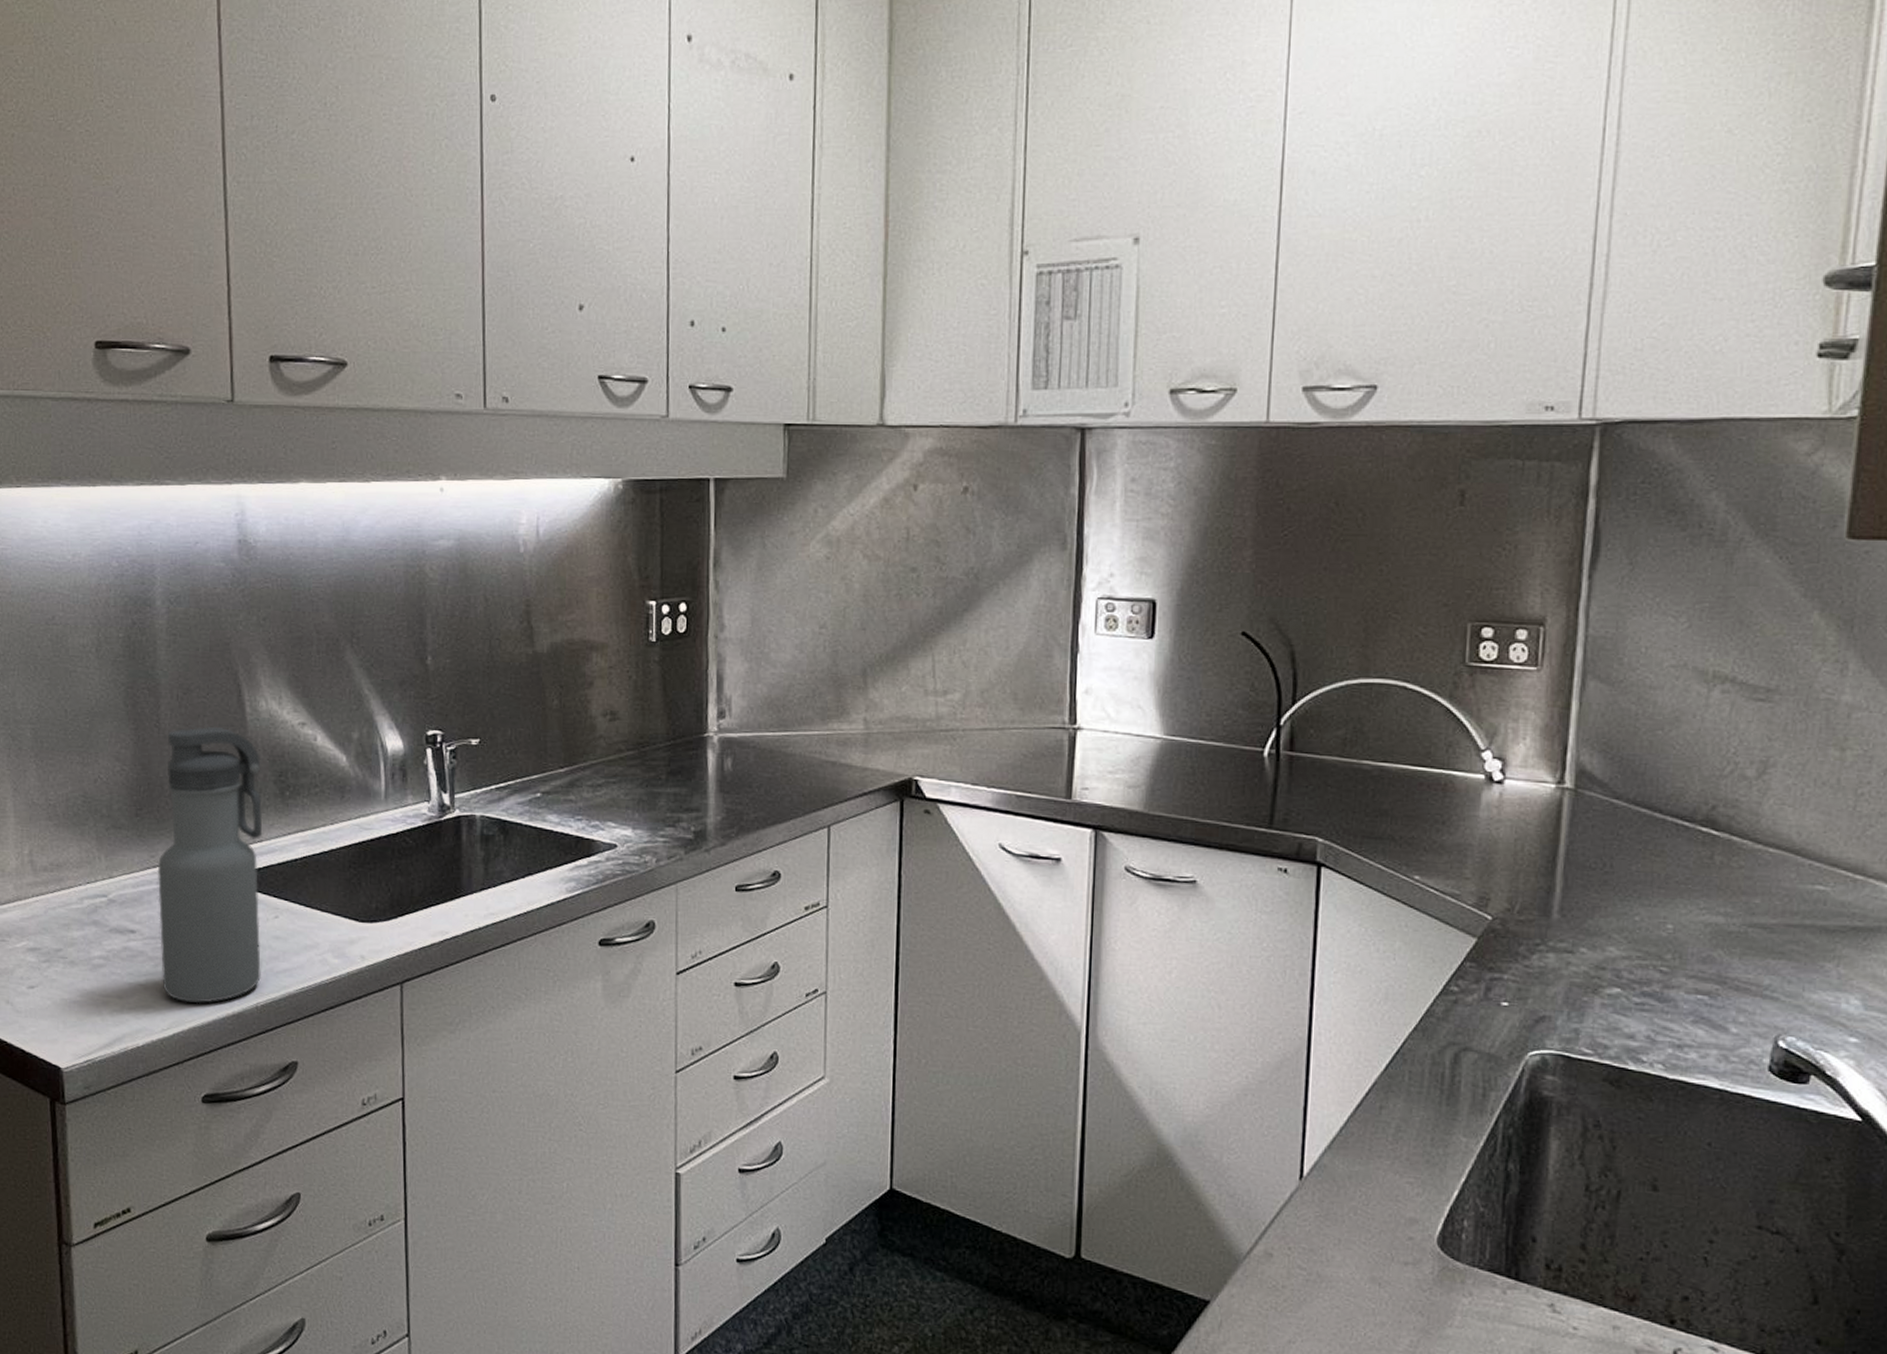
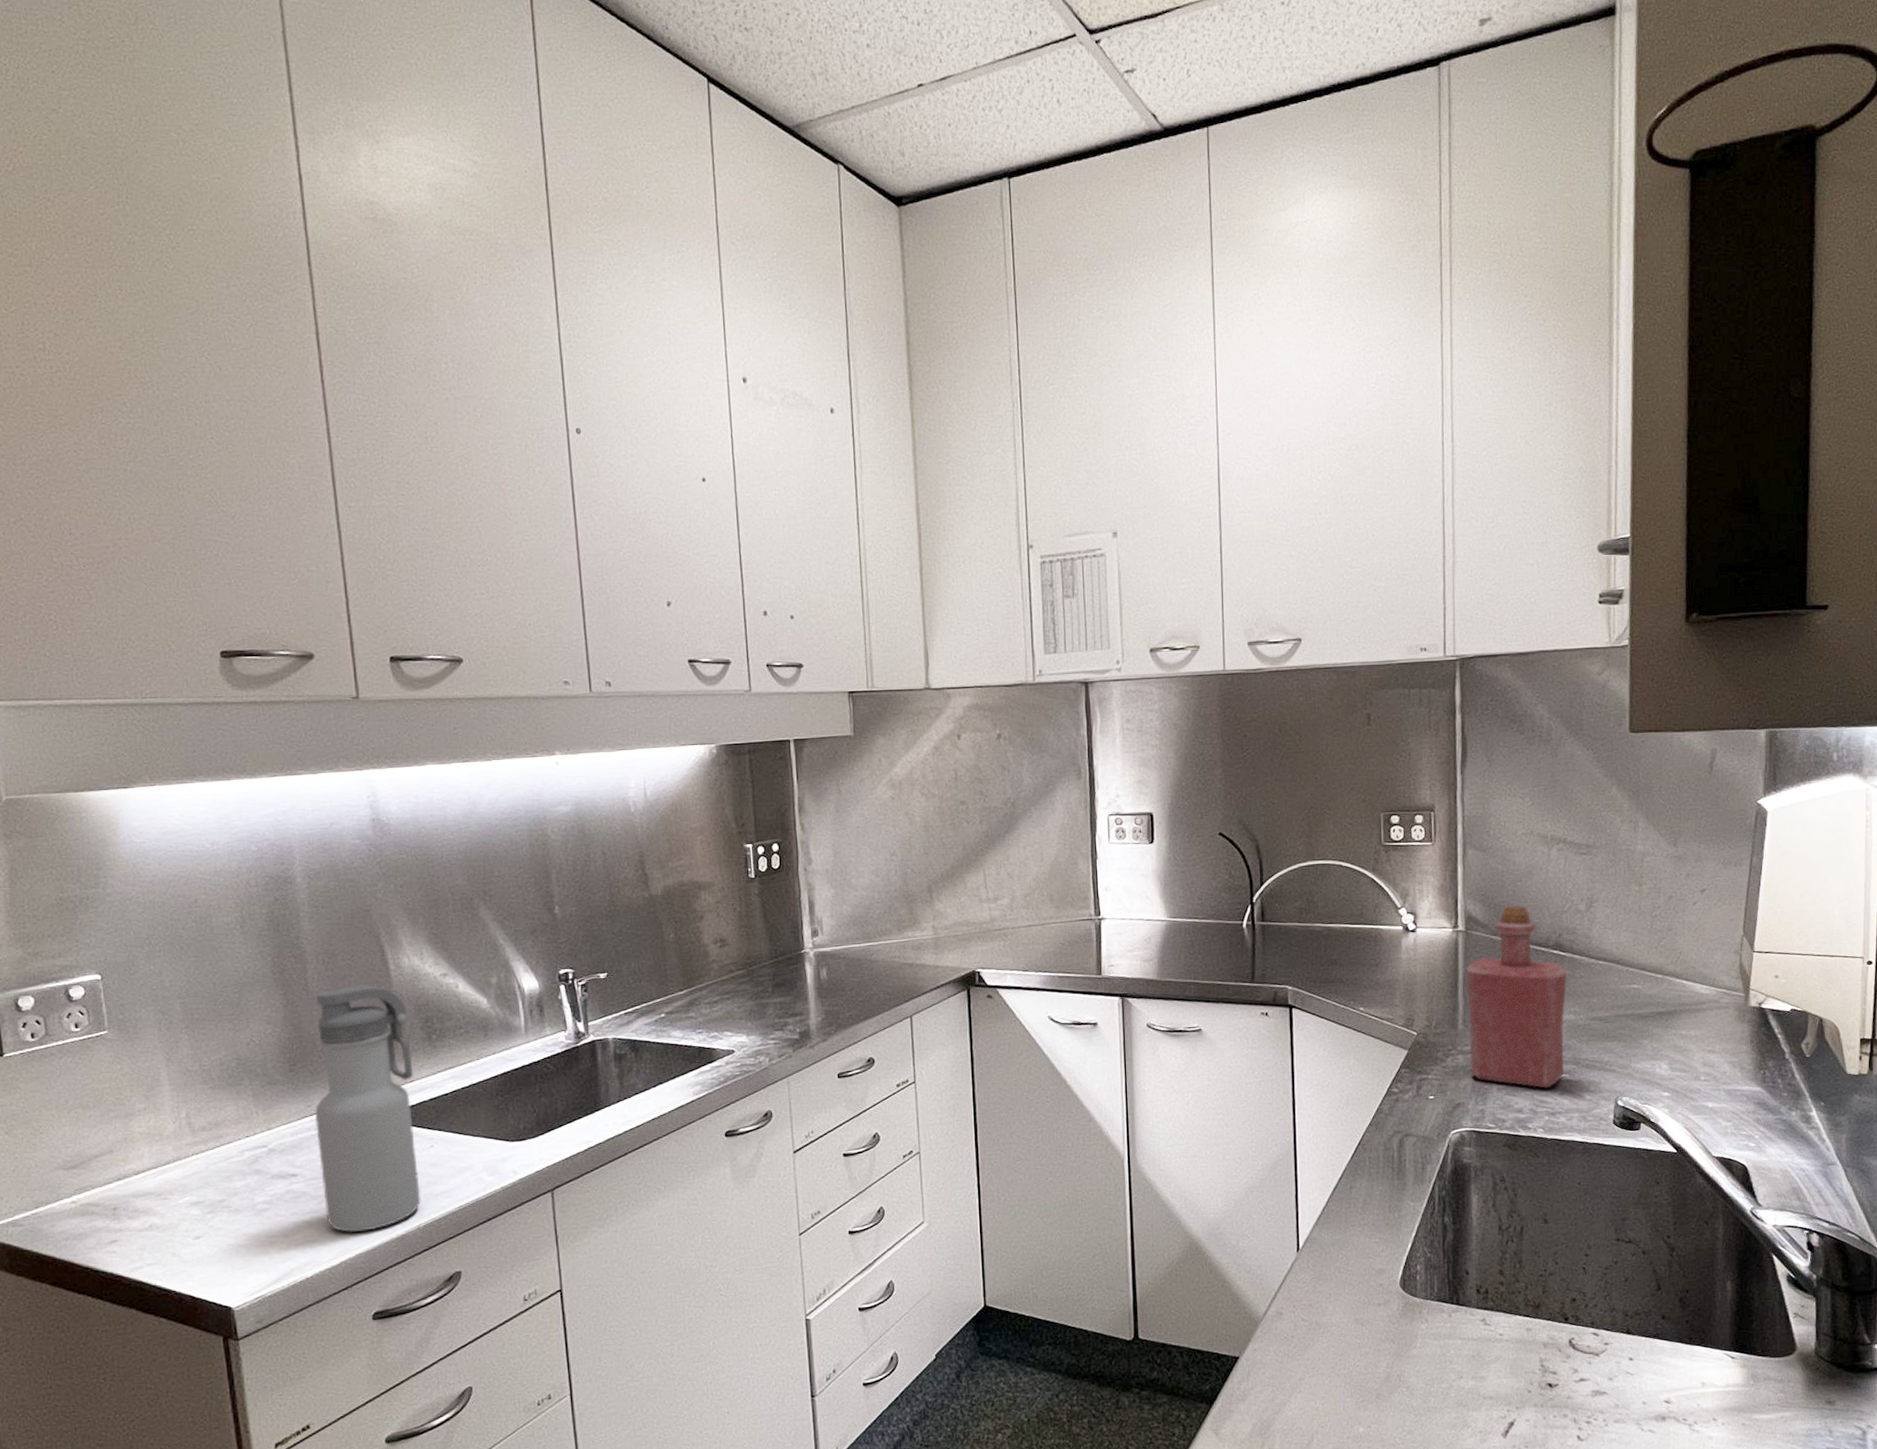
bottle: none [1564,760,1719,1012] -> present [1464,905,1567,1089]

